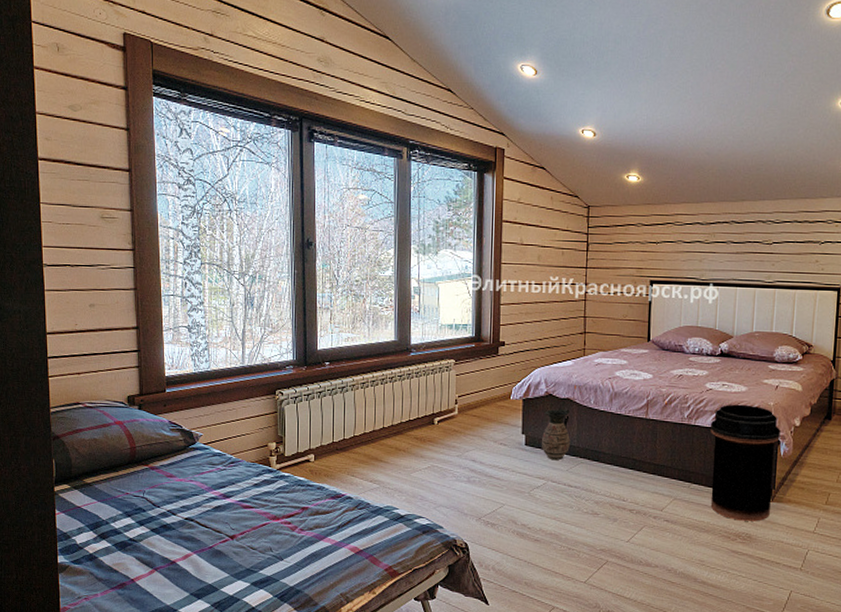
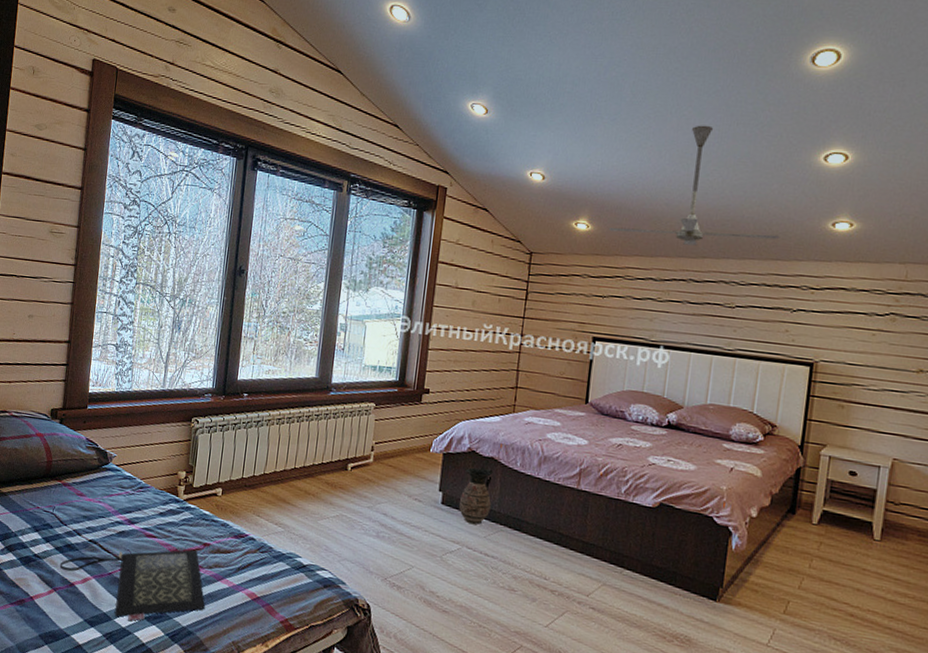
clutch bag: none [157,514,311,588] -> present [59,549,206,621]
ceiling fan: none [657,77,807,190] -> present [608,125,780,246]
trash can: present [710,404,780,522] -> none [645,483,733,623]

